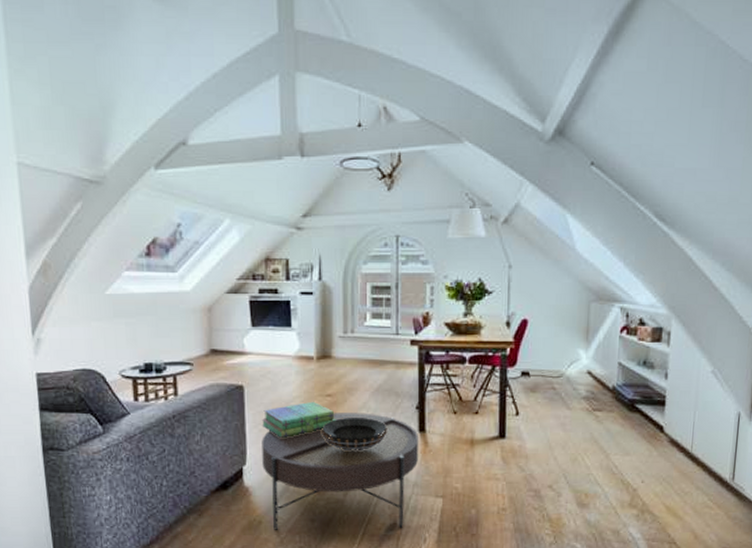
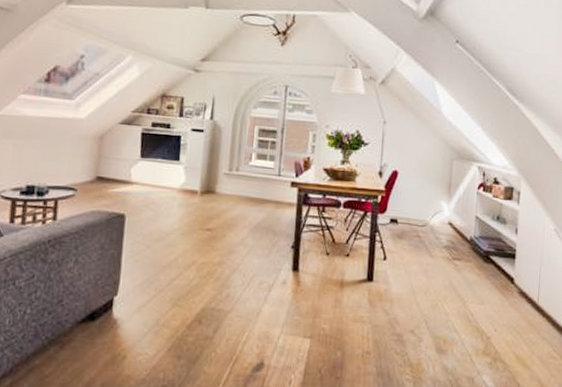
stack of books: present [261,401,336,439] -> none [138,234,214,271]
coffee table: present [262,413,419,530] -> none [134,247,293,369]
decorative bowl: present [320,417,387,452] -> none [197,252,263,288]

